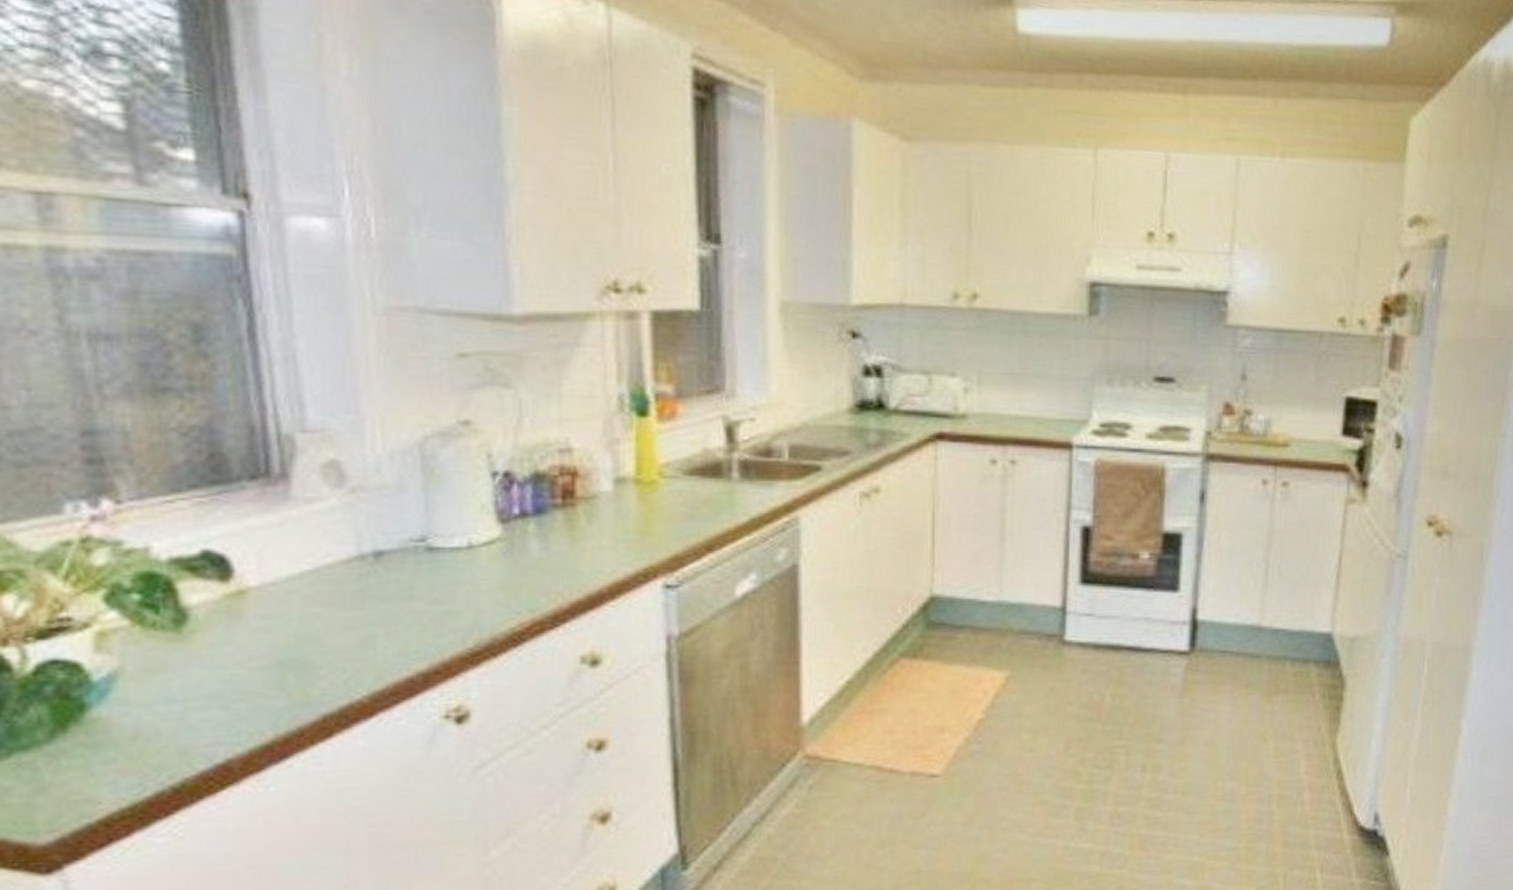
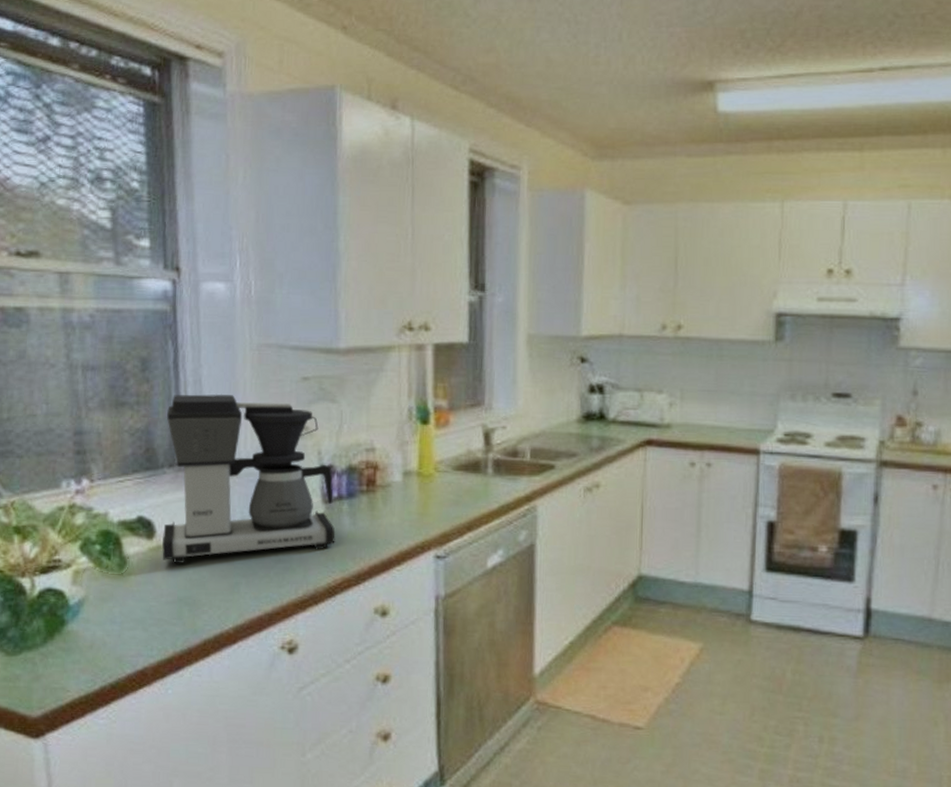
coffee maker: none [242,375,519,615] -> present [162,393,336,564]

